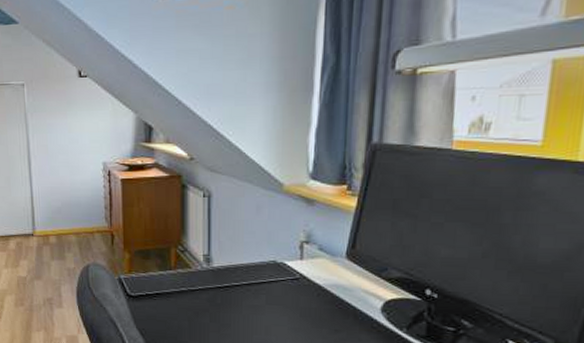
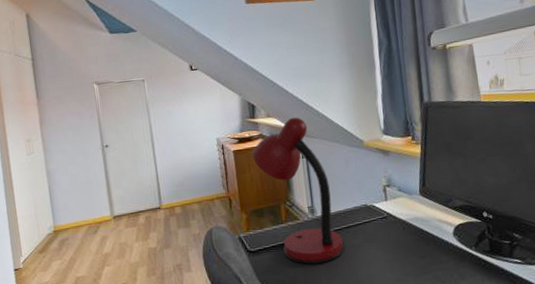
desk lamp: none [144,146,241,320] -> present [252,117,345,264]

